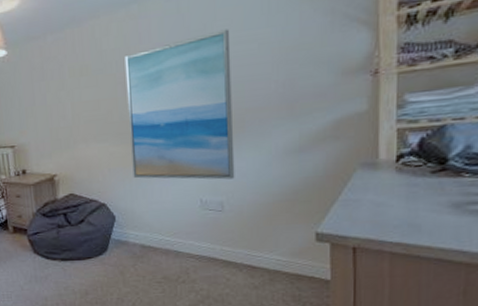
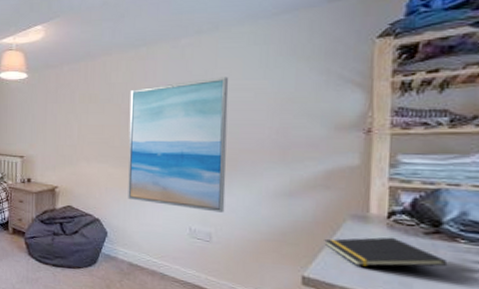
notepad: none [336,180,454,215] -> present [324,237,448,267]

